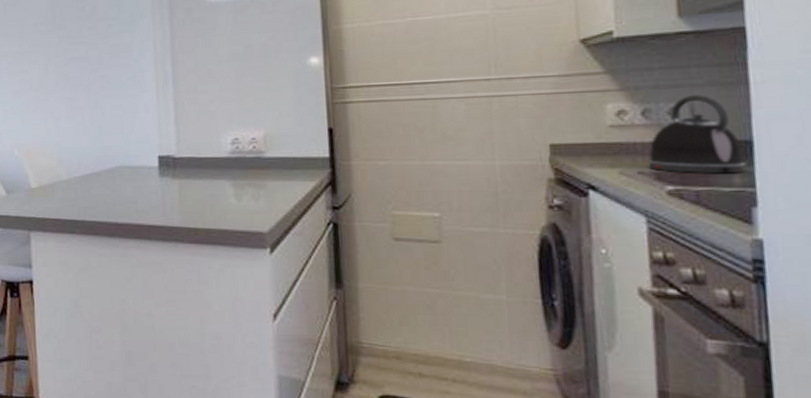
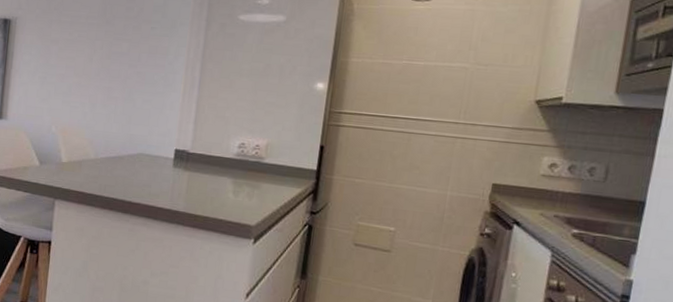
kettle: present [647,95,746,174] -> none [563,159,636,227]

